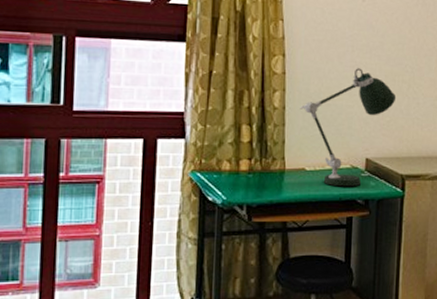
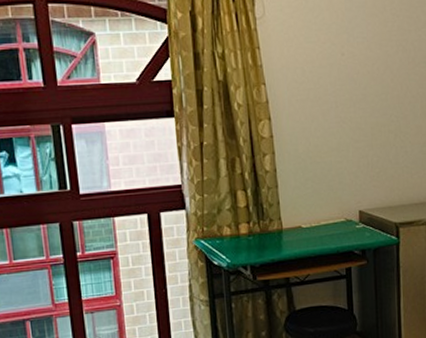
desk lamp: present [300,68,396,187] -> none [290,123,384,240]

